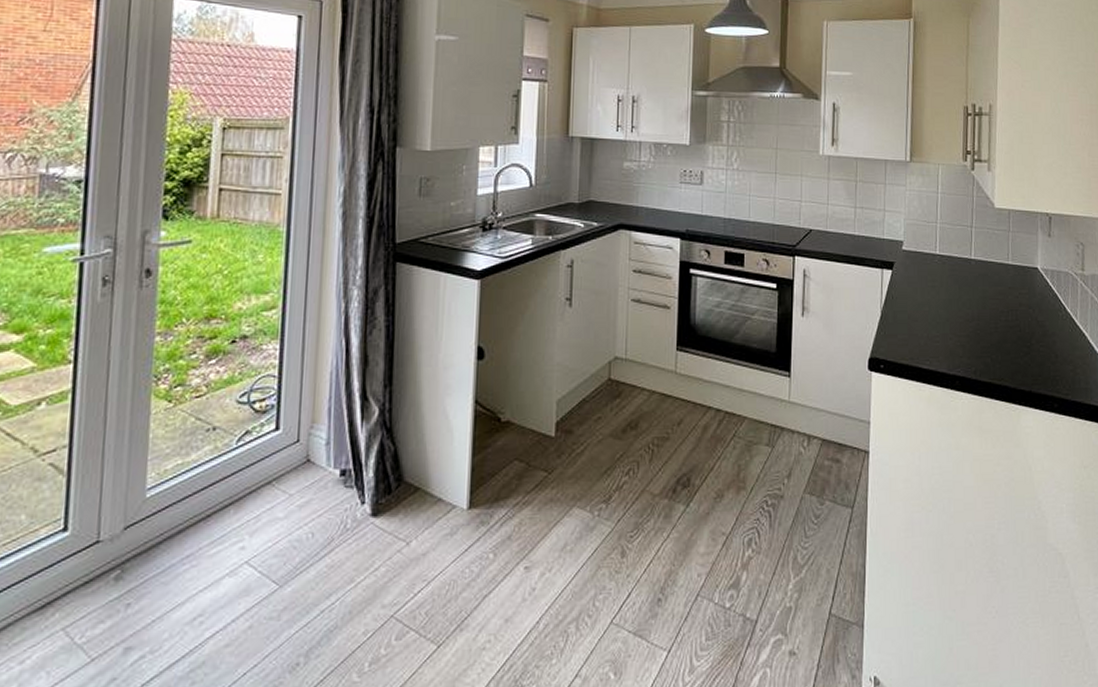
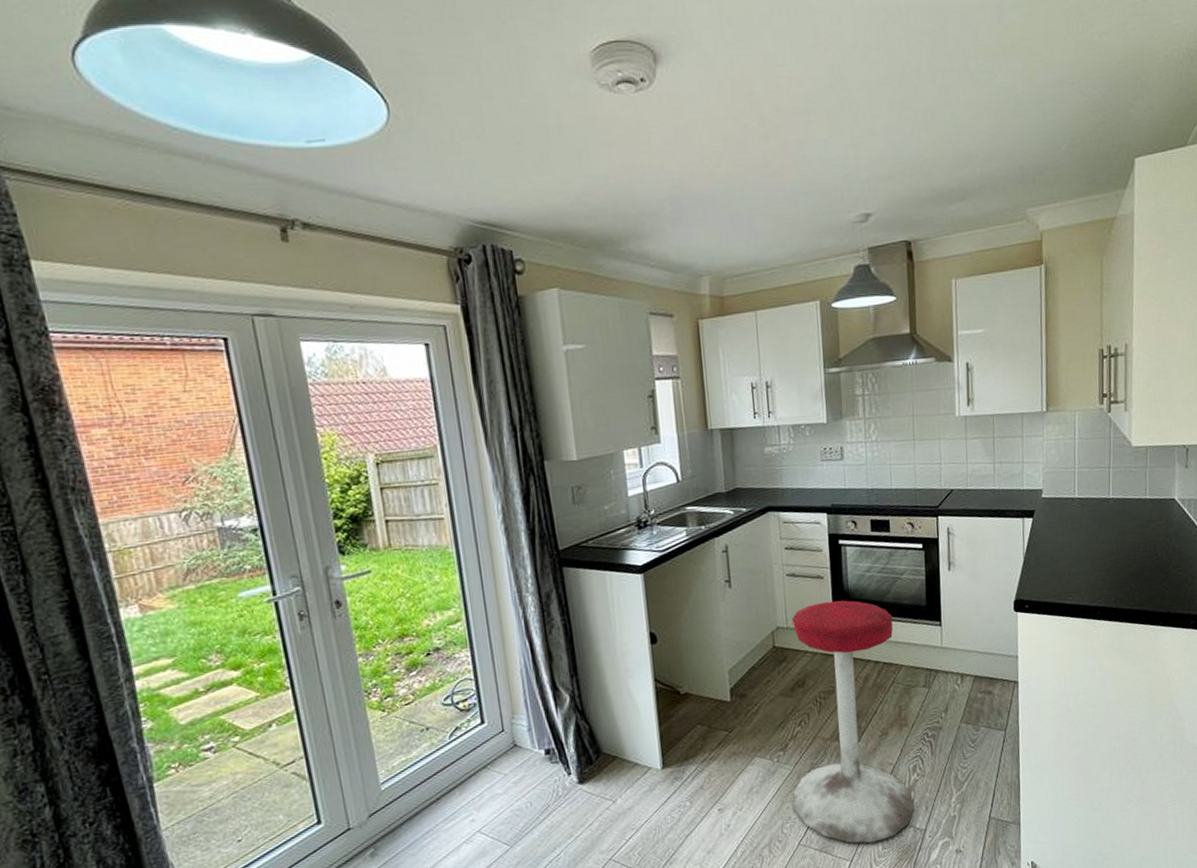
stool: none [611,334,745,631] -> present [792,600,914,844]

